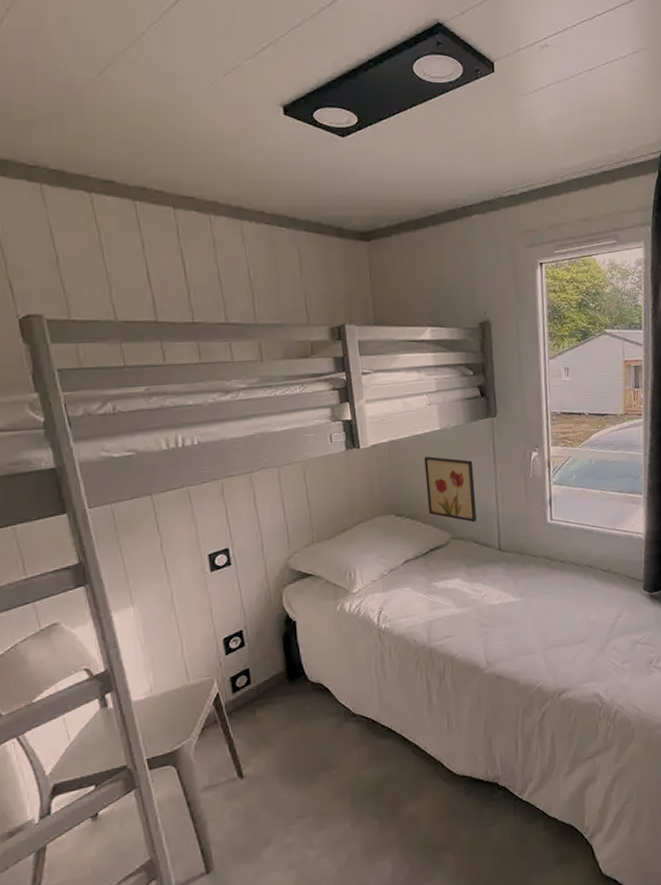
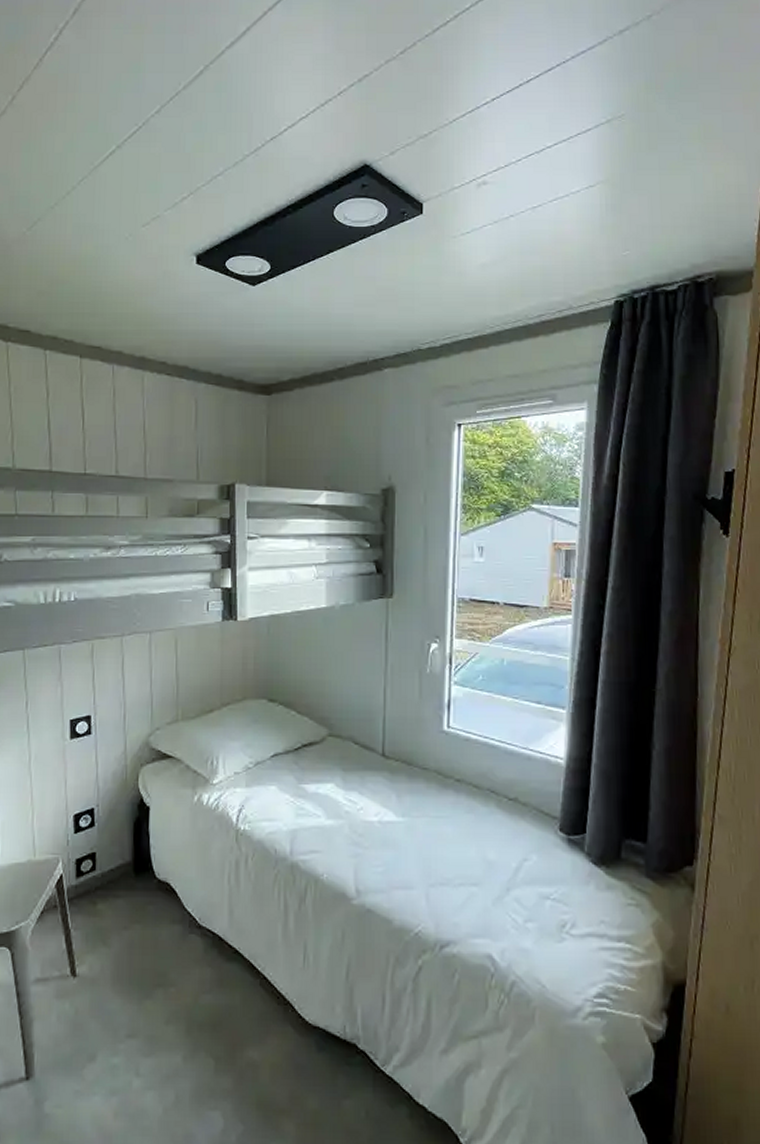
wall art: present [424,456,477,523] -> none [305,637,361,719]

